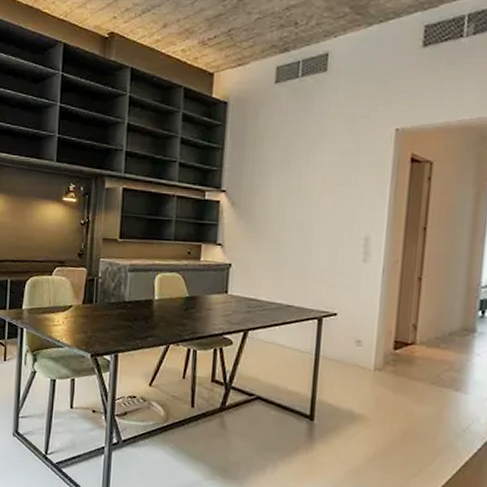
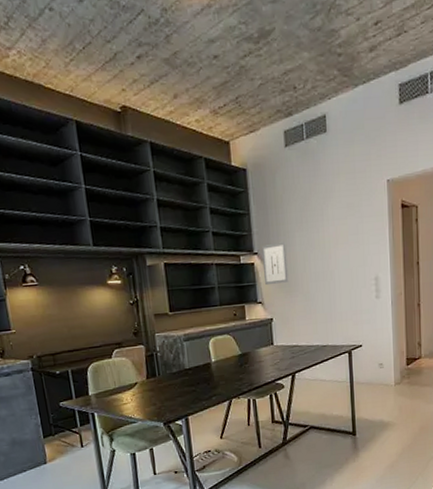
wall art: none [229,182,260,227] -> present [262,242,289,286]

